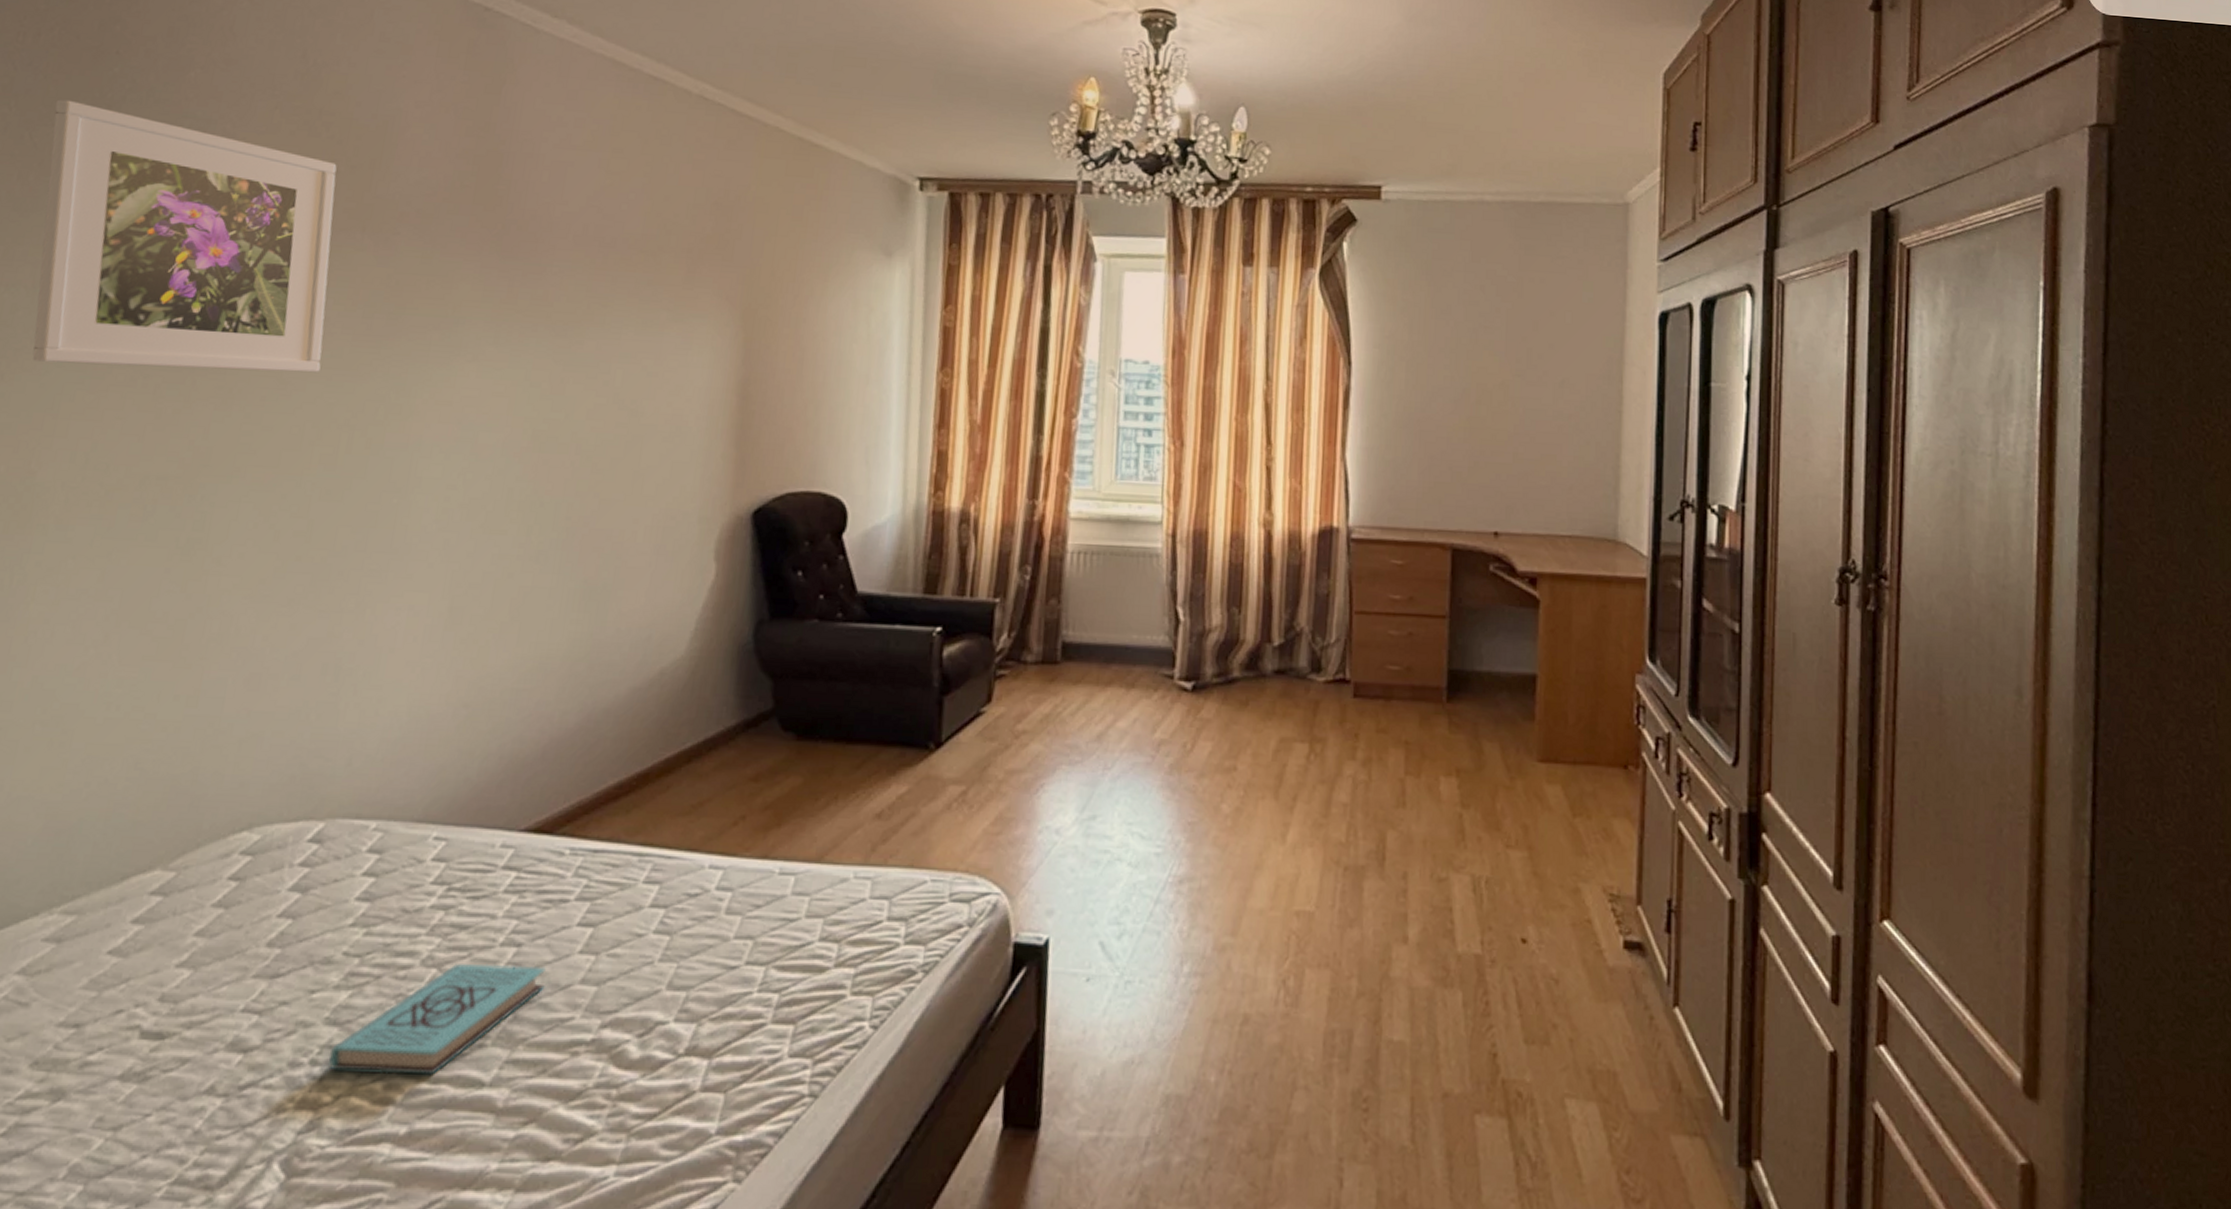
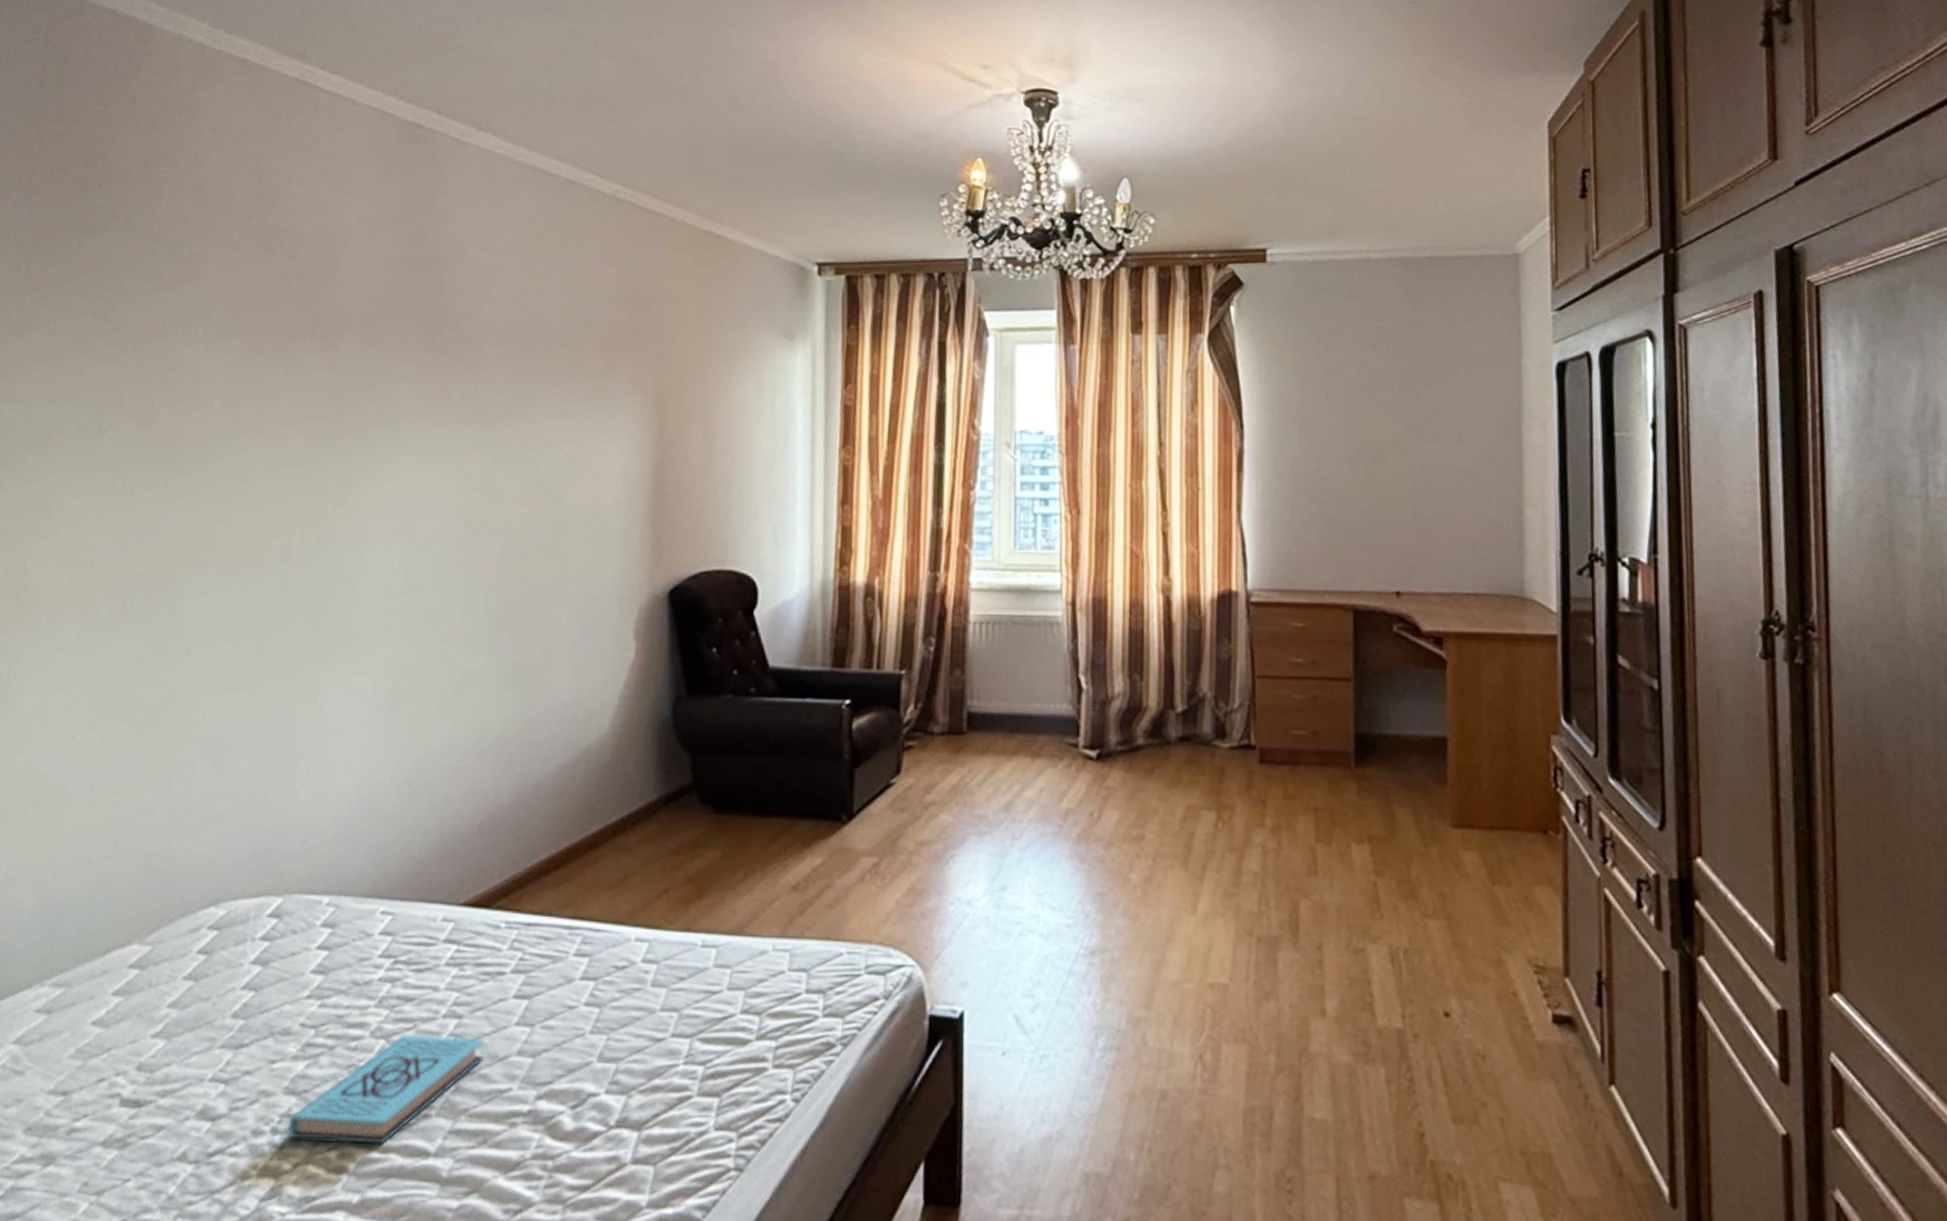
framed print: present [32,99,337,373] -> none [27,230,289,472]

